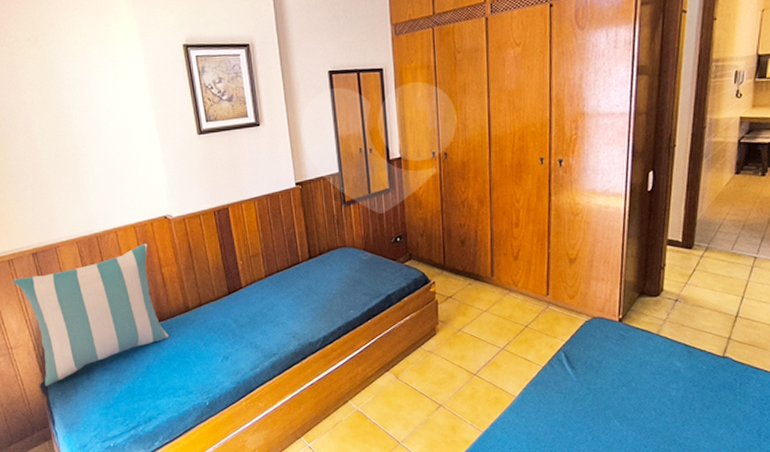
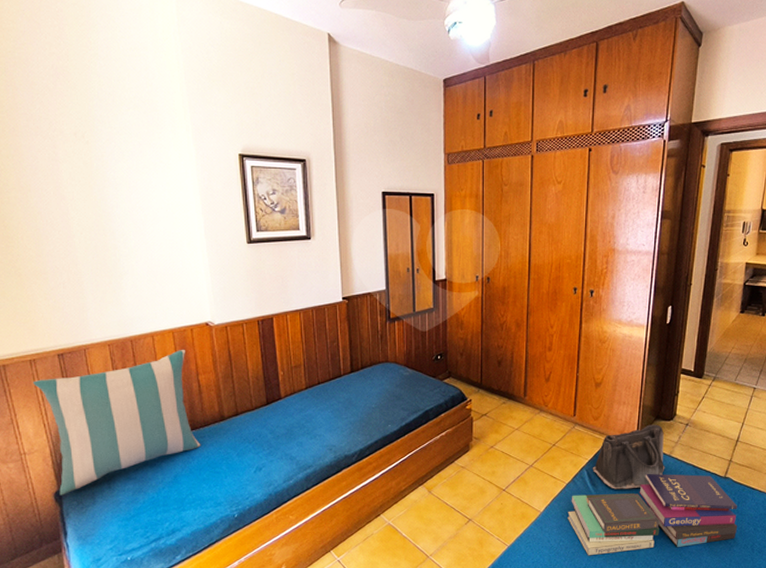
books: none [545,375,649,442] -> present [567,492,660,556]
saddlebag: none [570,301,653,372] -> present [592,424,665,489]
books: none [624,354,741,433] -> present [639,473,738,548]

